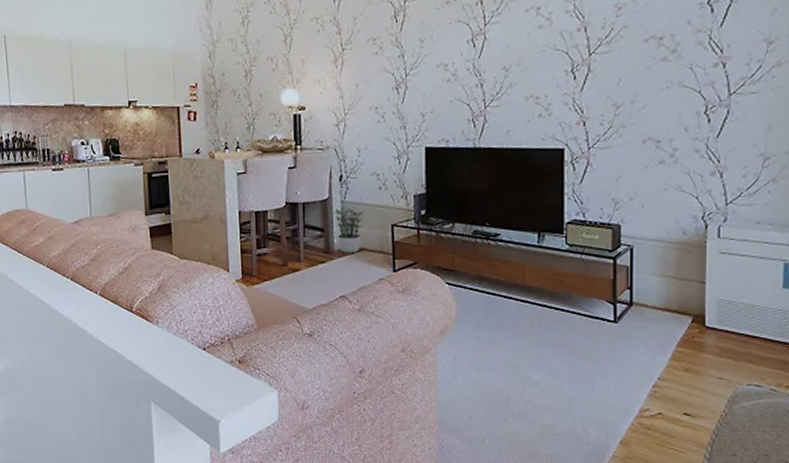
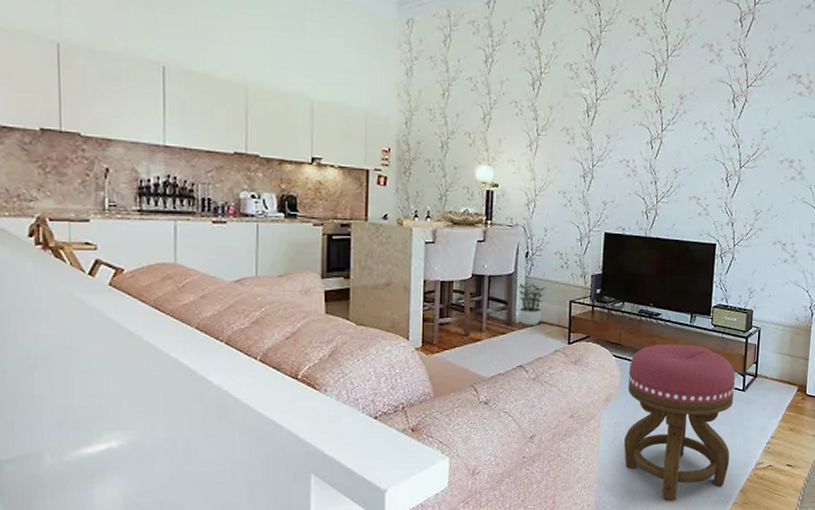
ottoman: none [465,268,603,448] -> present [624,344,736,500]

